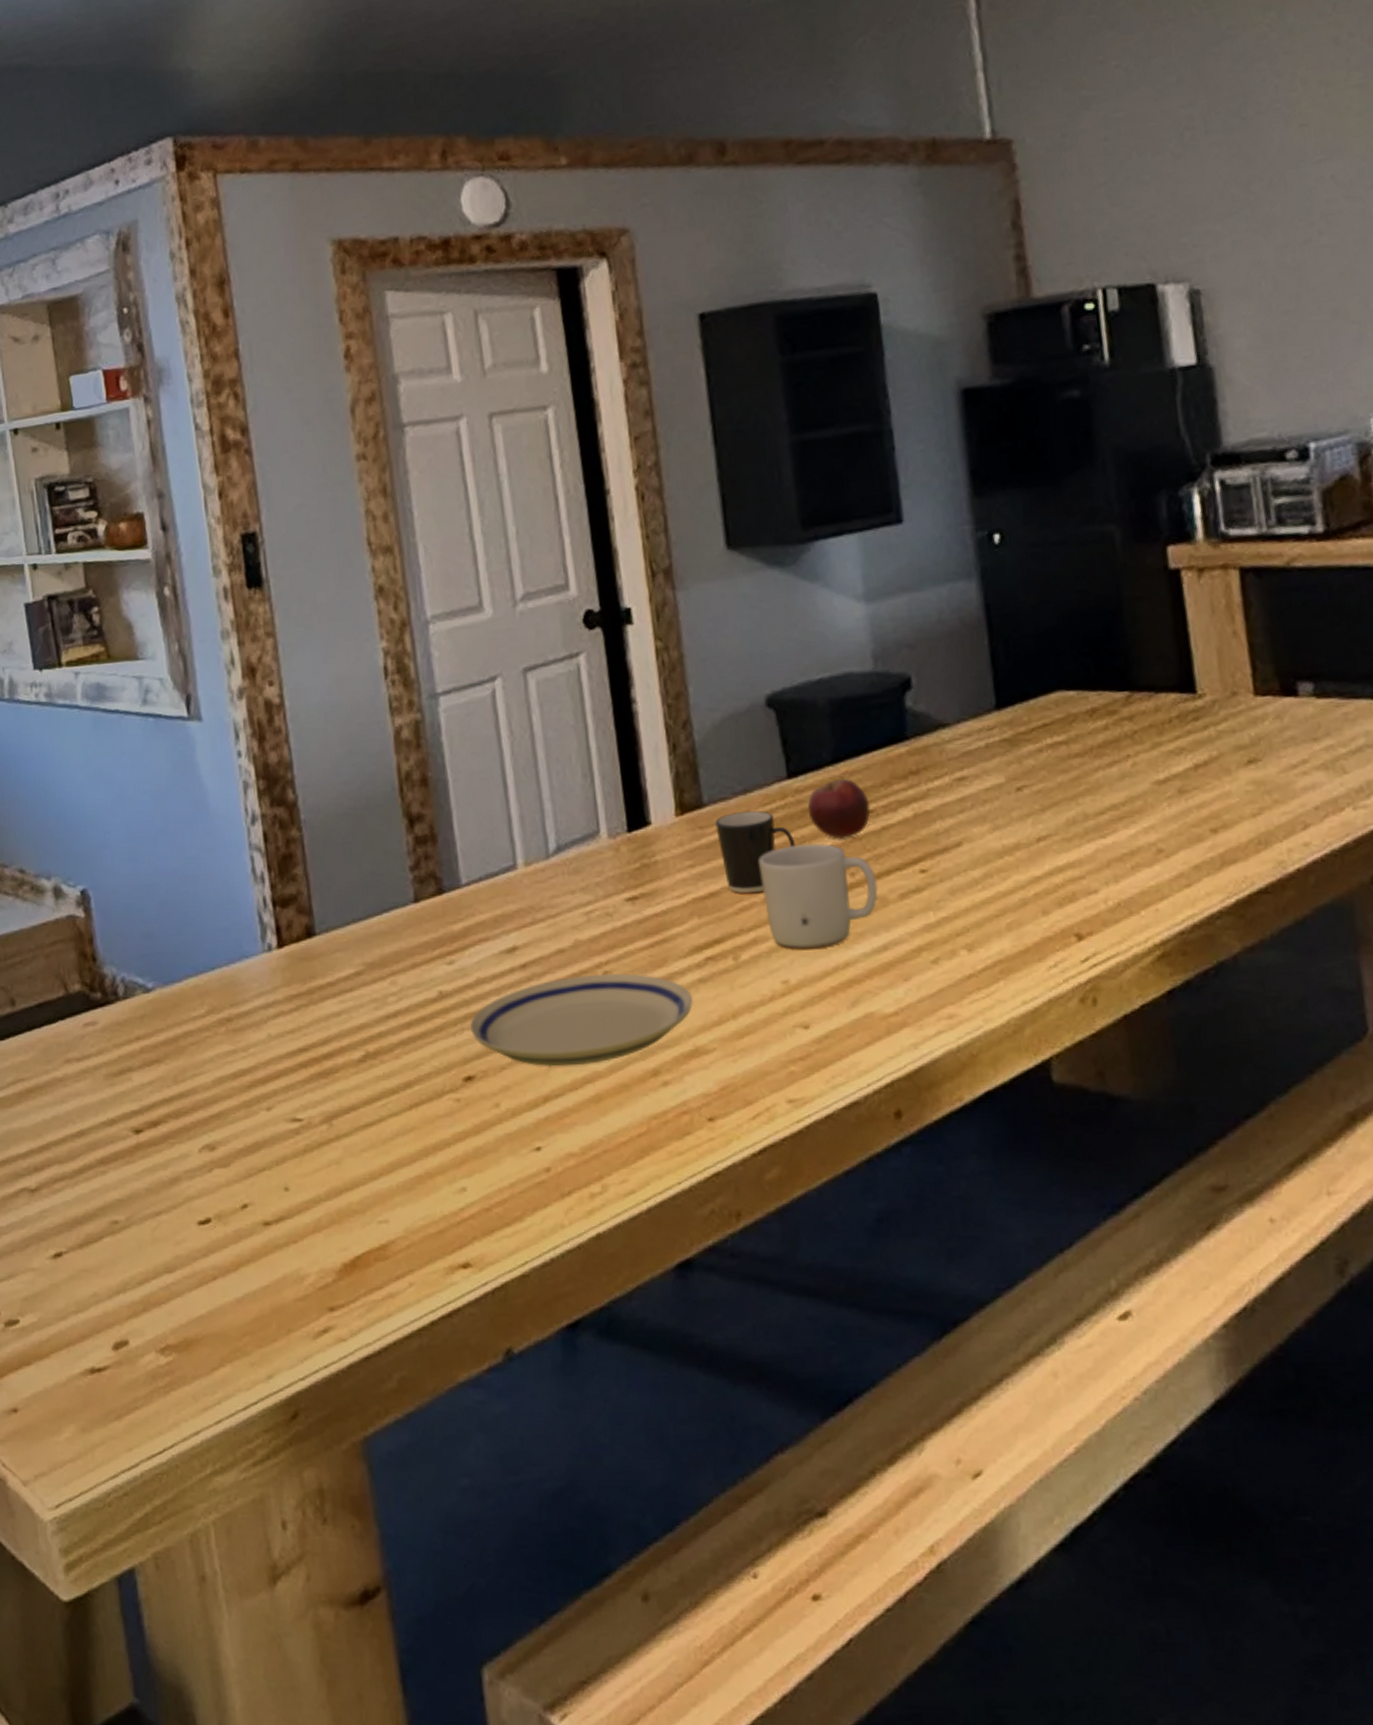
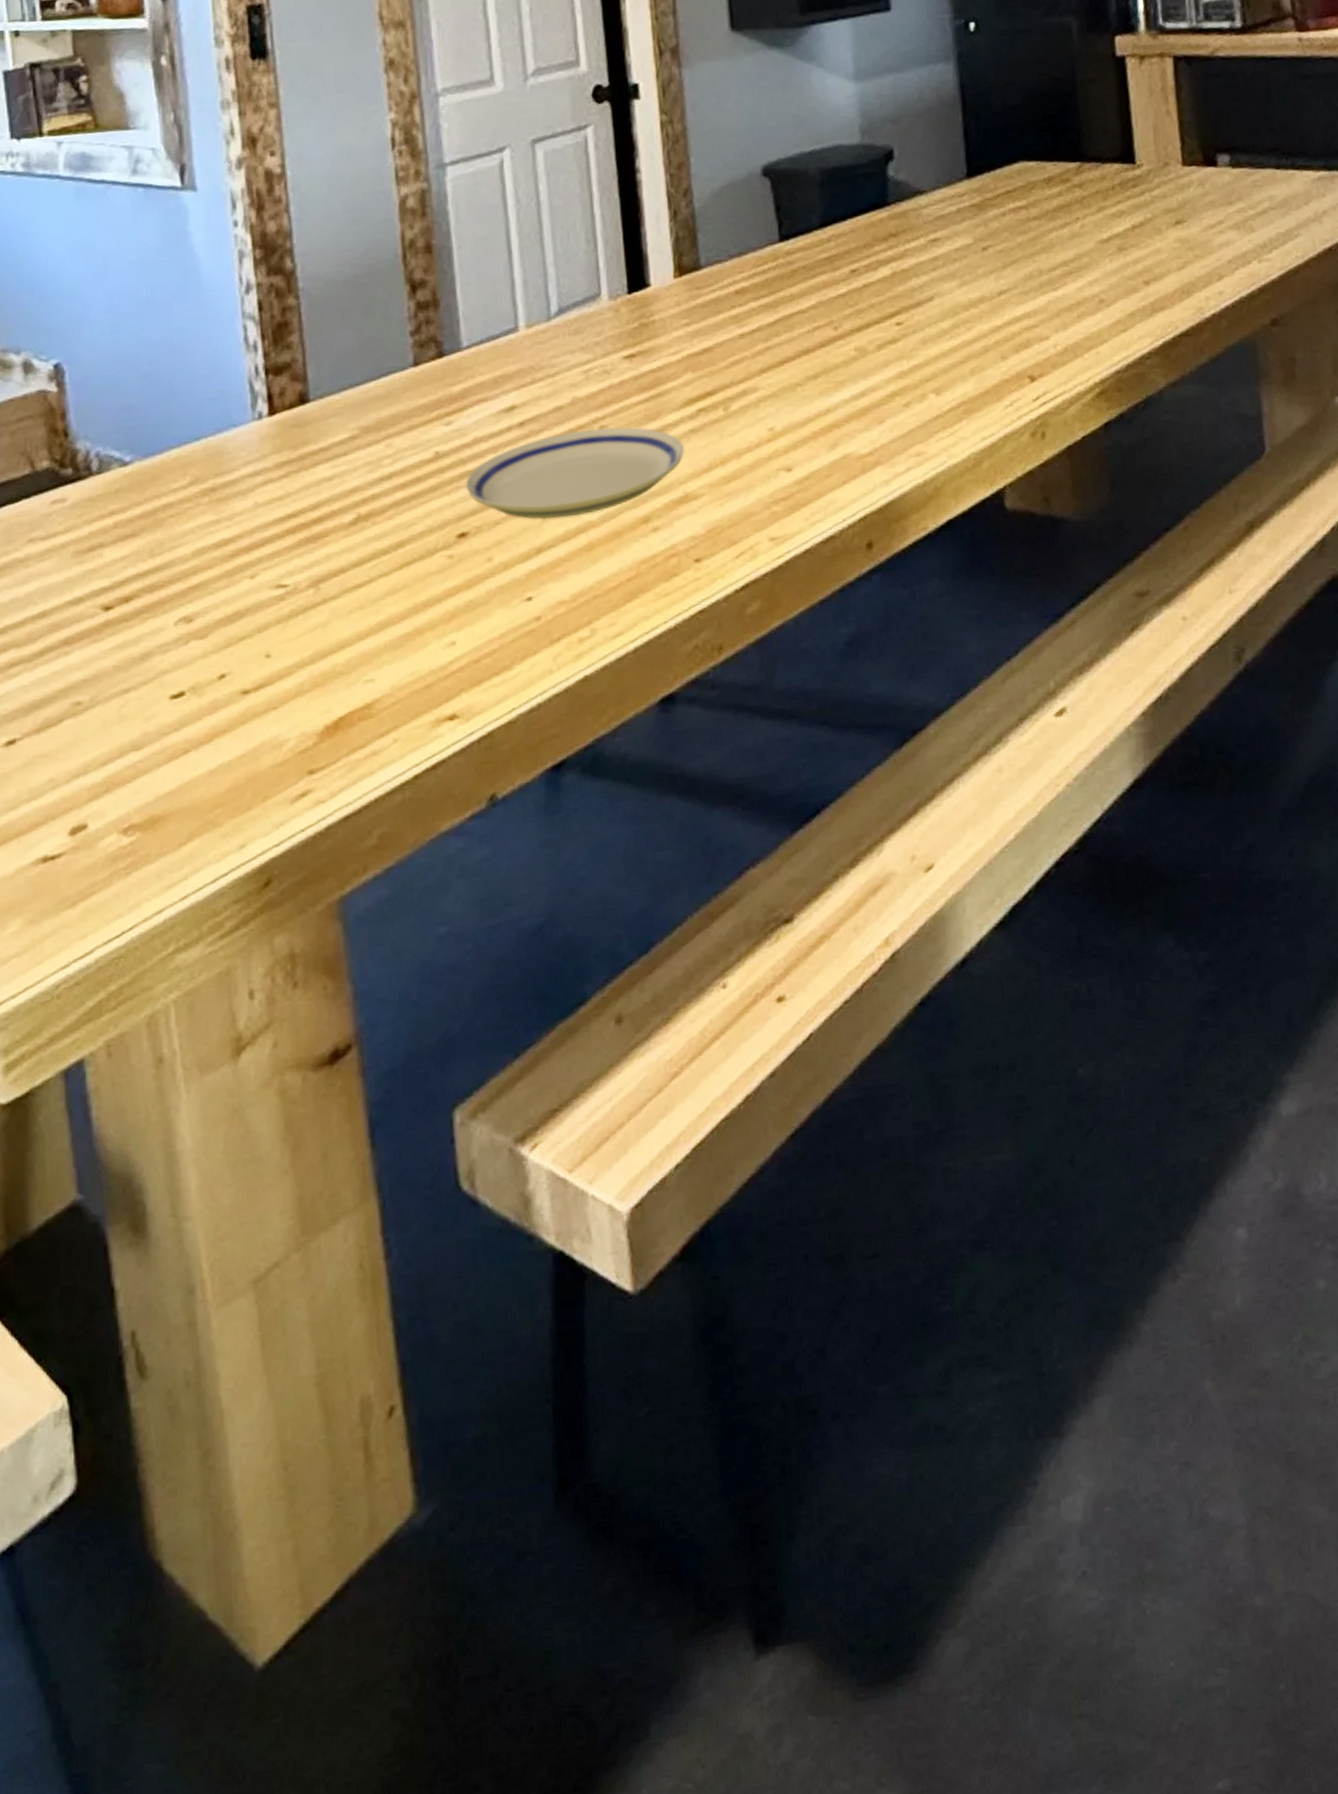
mug: present [715,811,796,894] -> none [711,272,785,349]
mug: present [759,843,879,950] -> none [750,300,858,399]
fruit: present [807,778,871,838] -> none [796,241,854,295]

